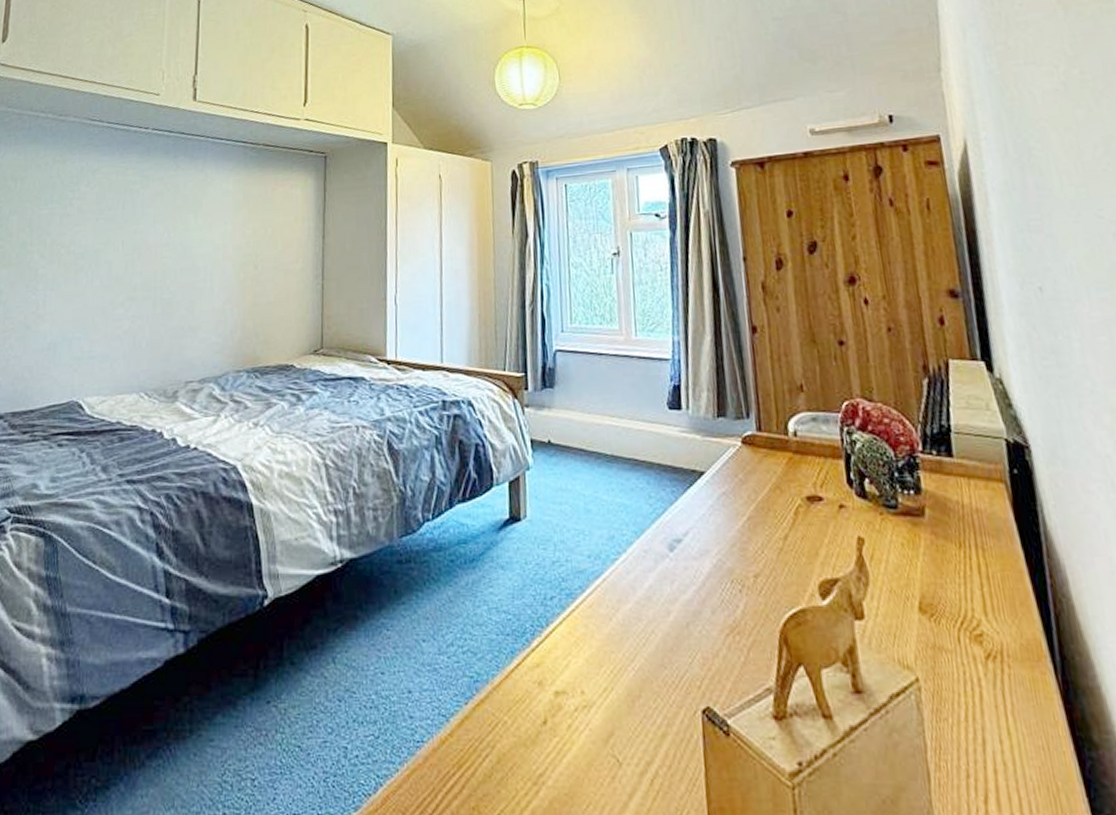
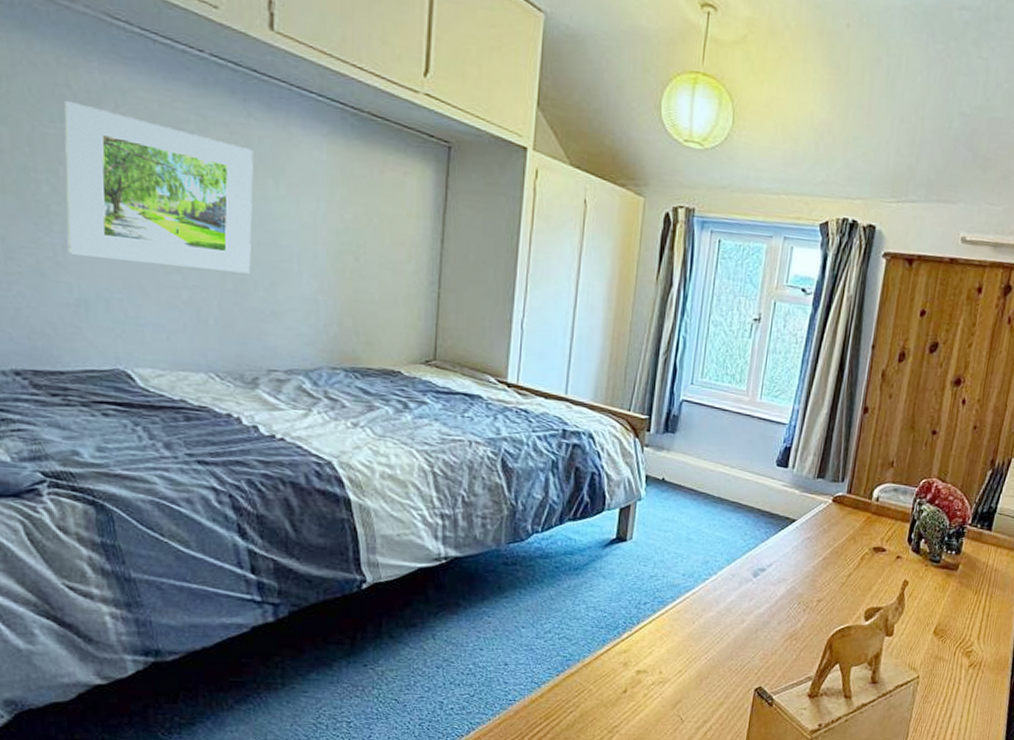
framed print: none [46,187,179,307] -> present [64,101,253,274]

